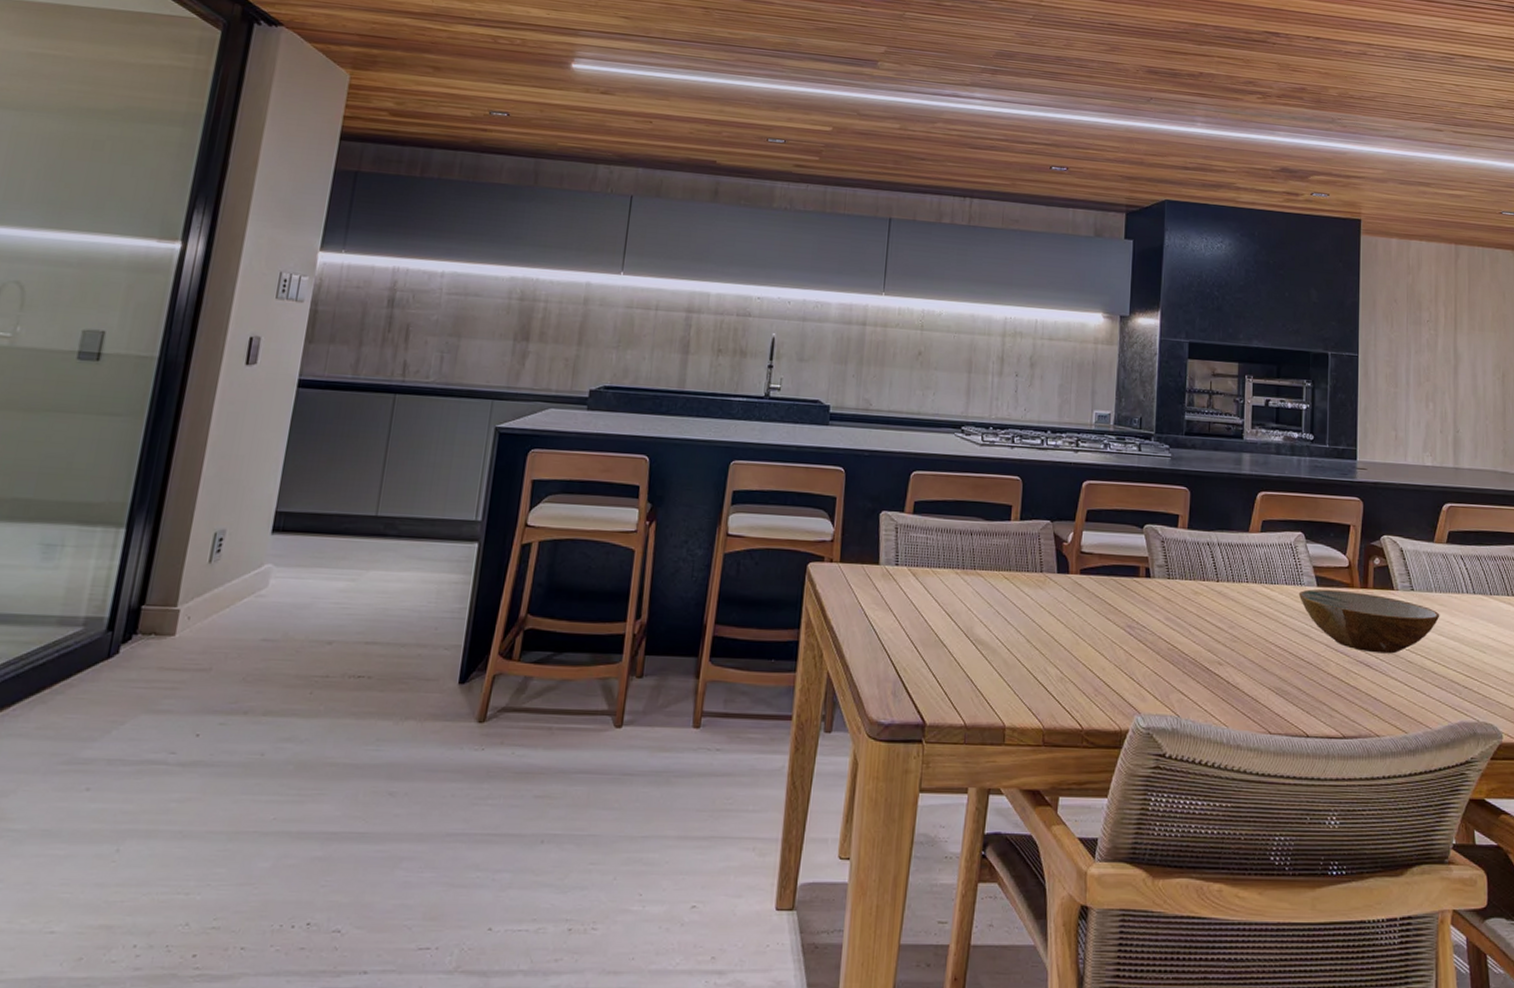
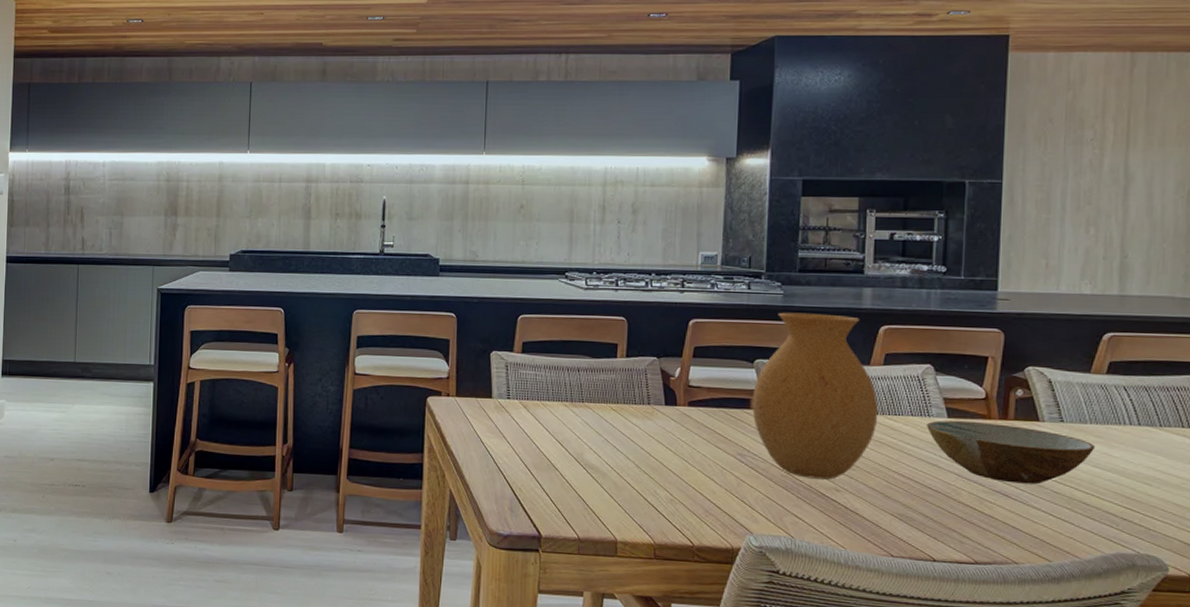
vase: none [1141,475,1257,653] -> present [752,312,879,480]

